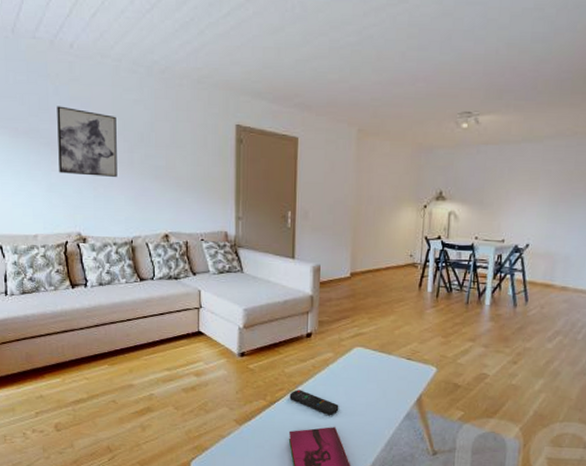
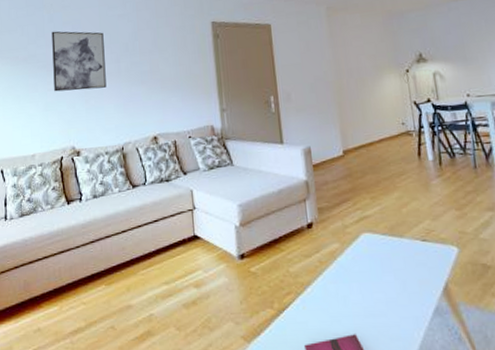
remote control: present [289,389,339,416] -> none [298,291,356,321]

